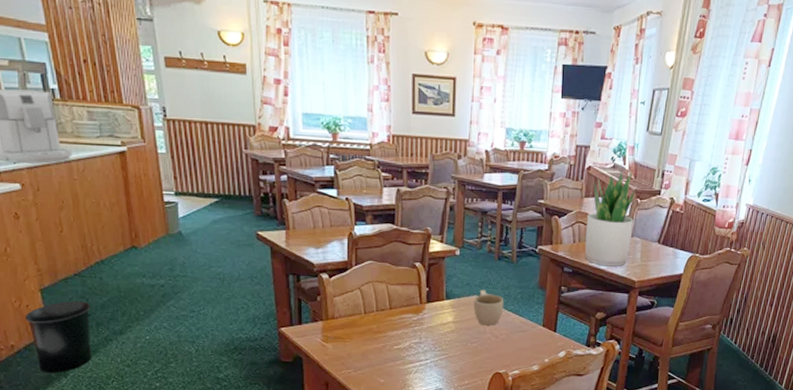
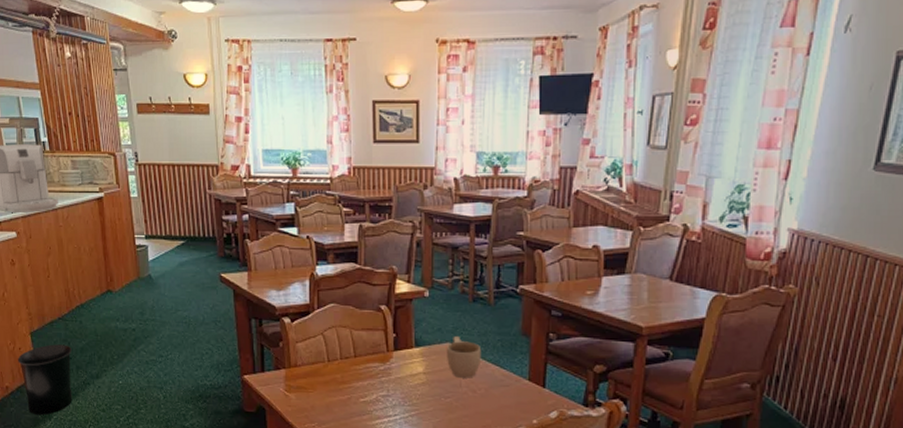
planter: present [584,172,636,267] -> none [576,195,638,309]

